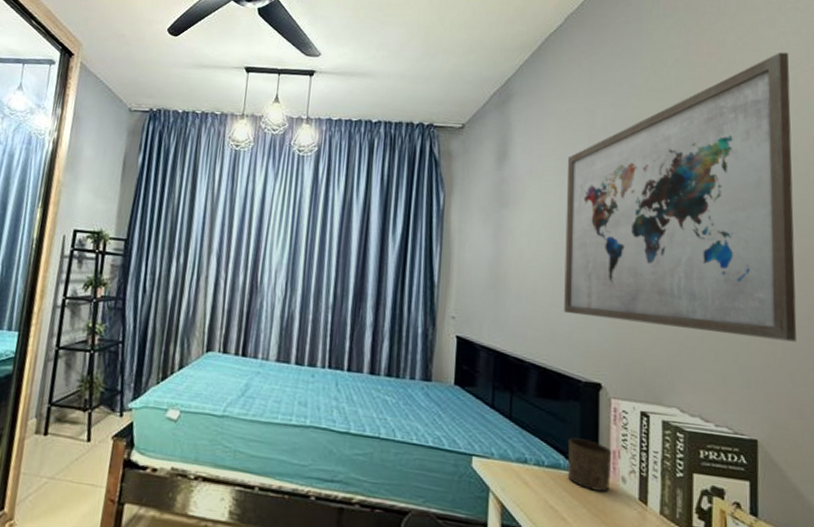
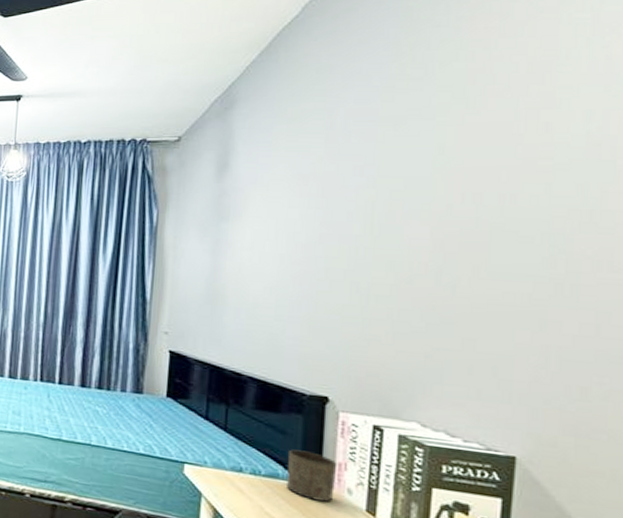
wall art: present [564,52,797,342] -> none [288,15,602,354]

